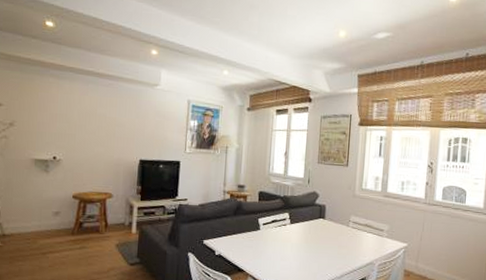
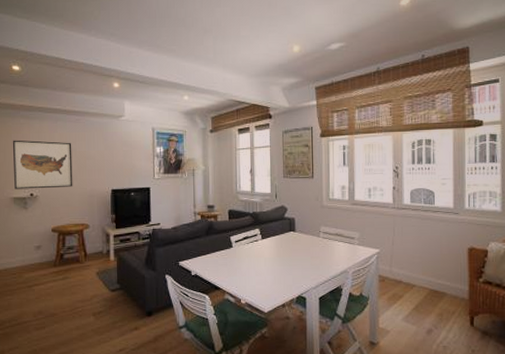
wall art: none [37,99,102,154] -> present [13,140,73,189]

